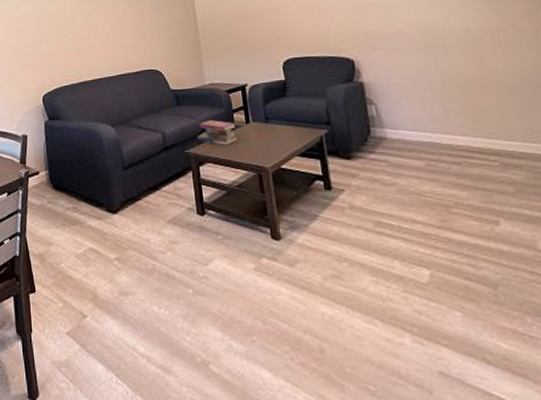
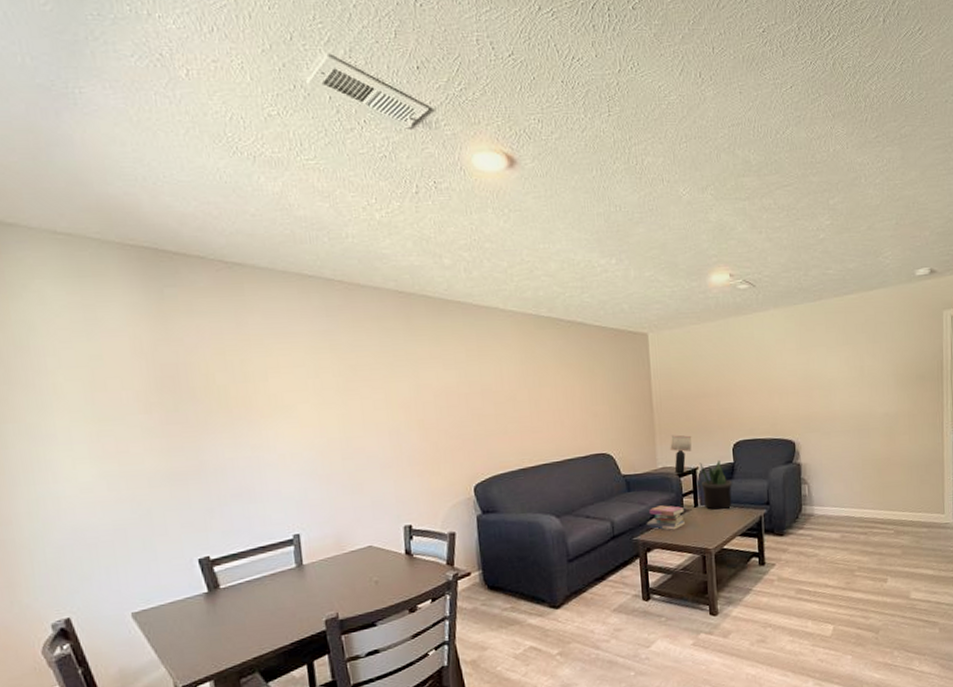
table lamp: none [216,52,239,90] -> present [670,434,692,474]
planter: none [248,77,287,128] -> present [699,459,732,511]

